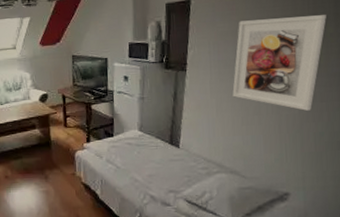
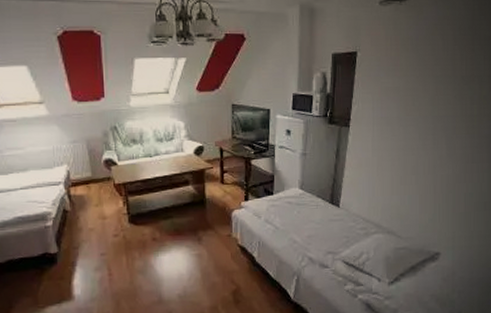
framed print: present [232,15,326,111] -> none [393,77,481,171]

